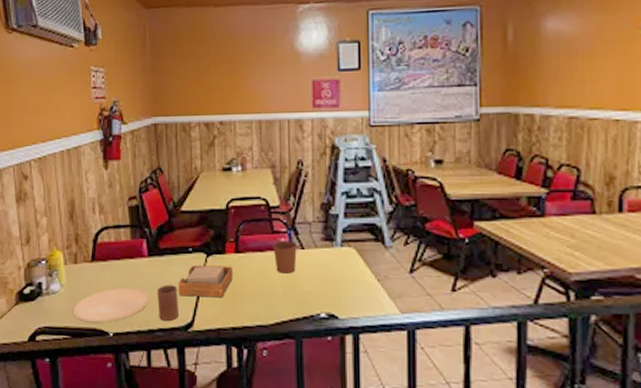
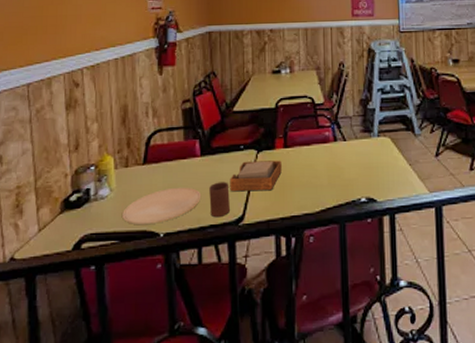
dixie cup: present [273,240,297,274] -> none [318,134,340,164]

